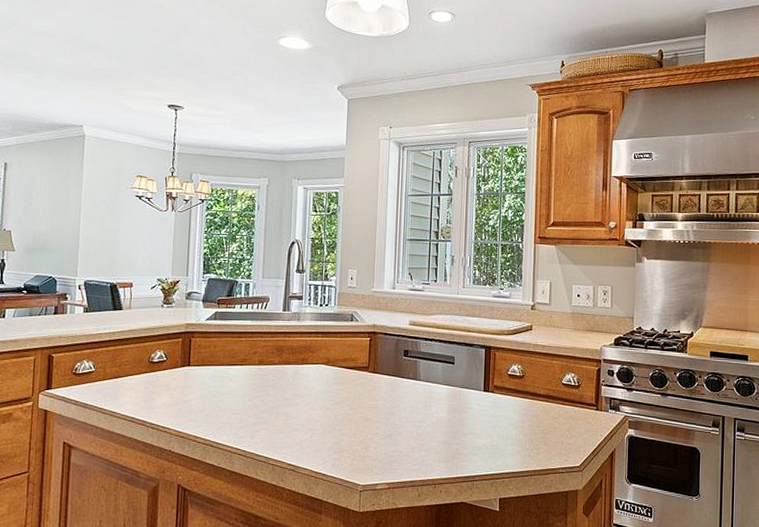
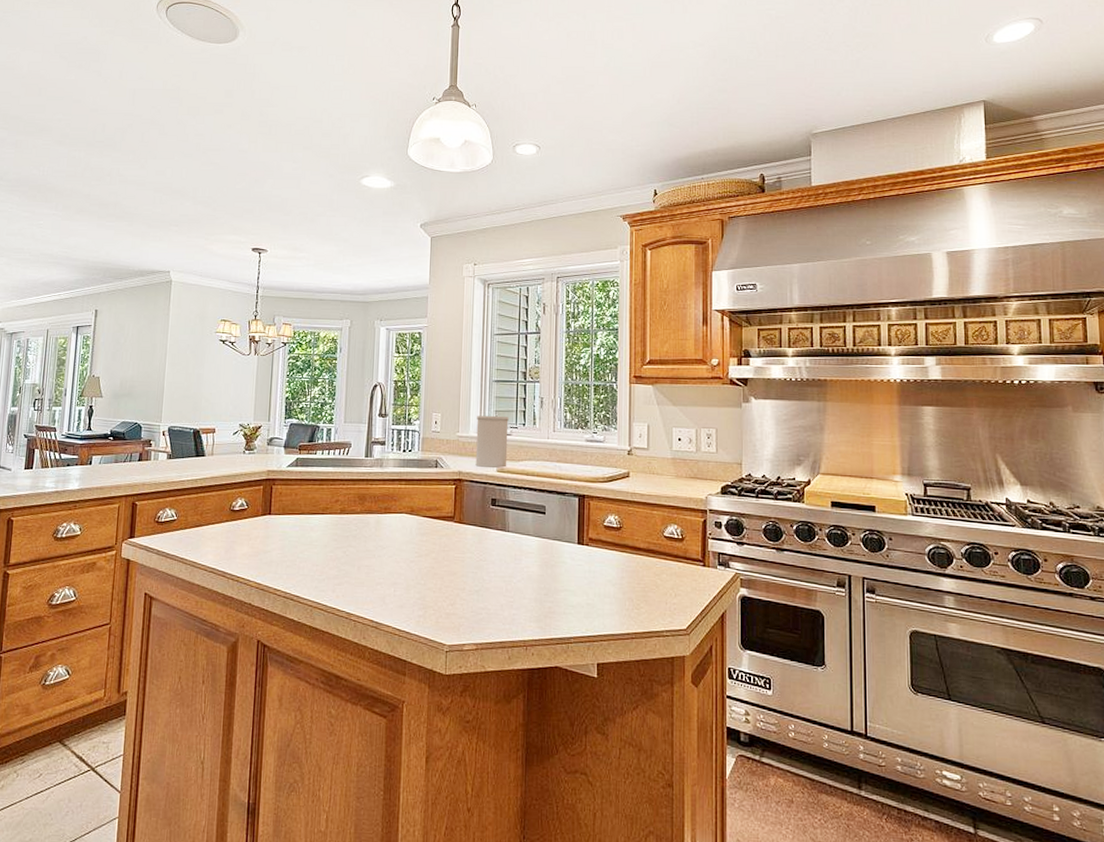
canister: none [389,271,421,321] -> present [475,415,509,468]

